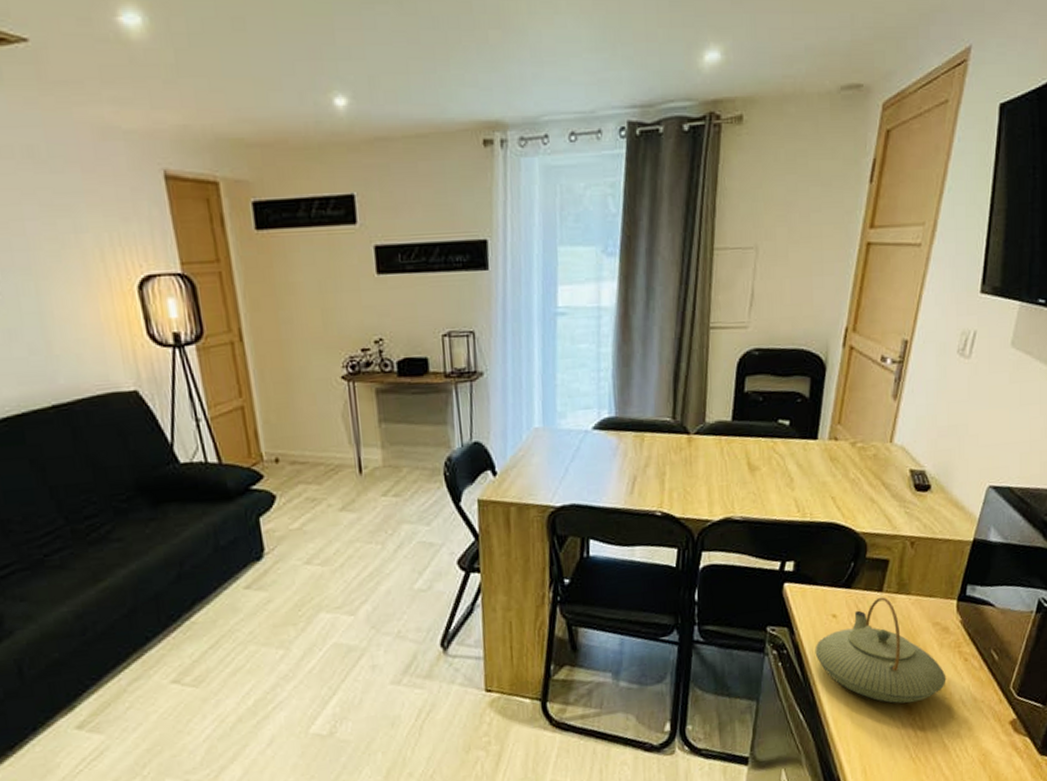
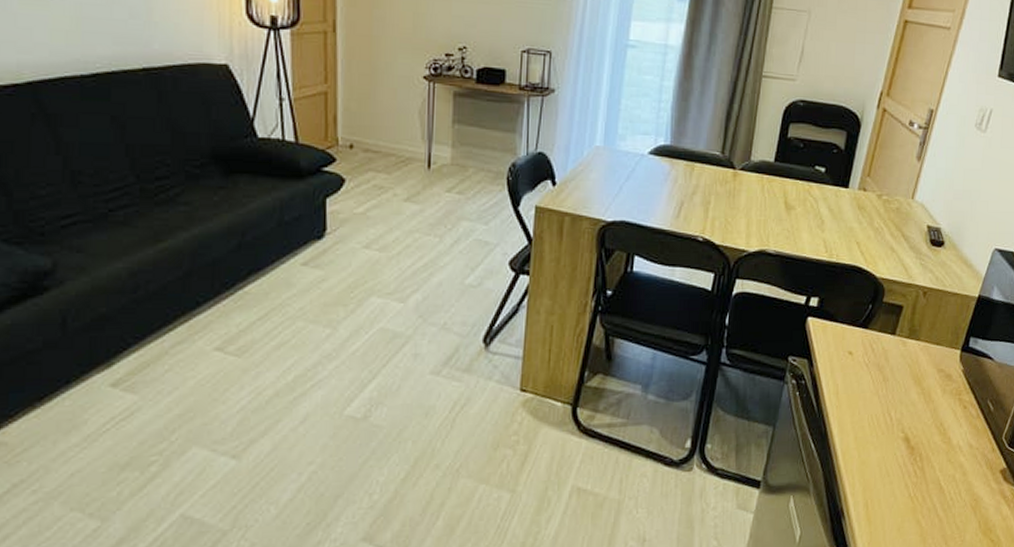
teapot: present [815,597,946,704] -> none [830,340,947,444]

